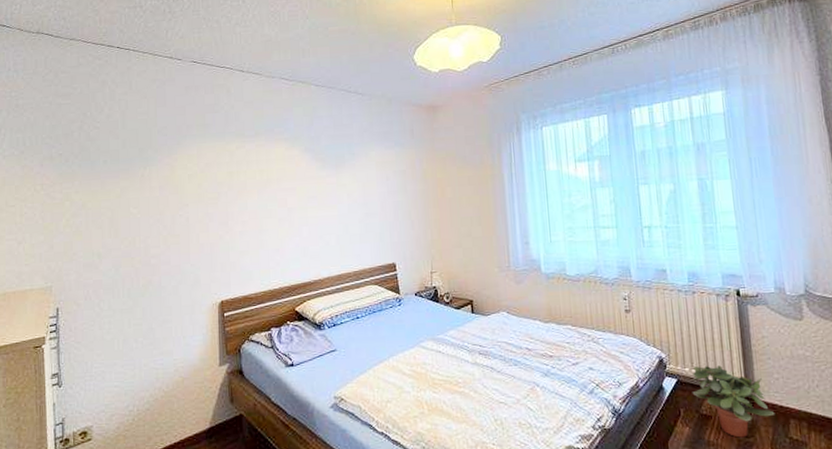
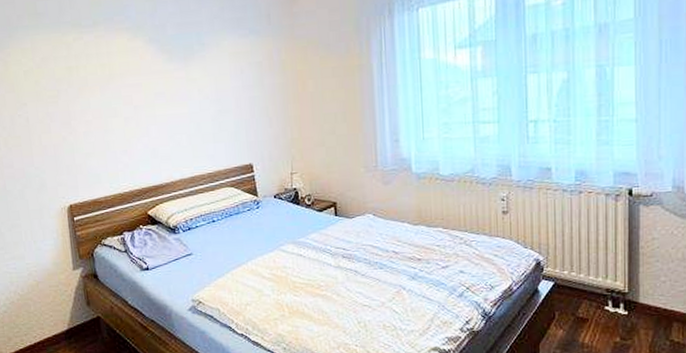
potted plant: present [692,365,775,438] -> none [569,268,658,340]

